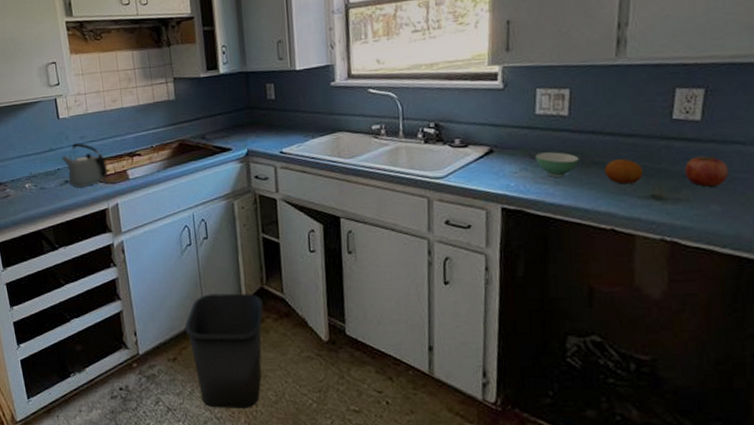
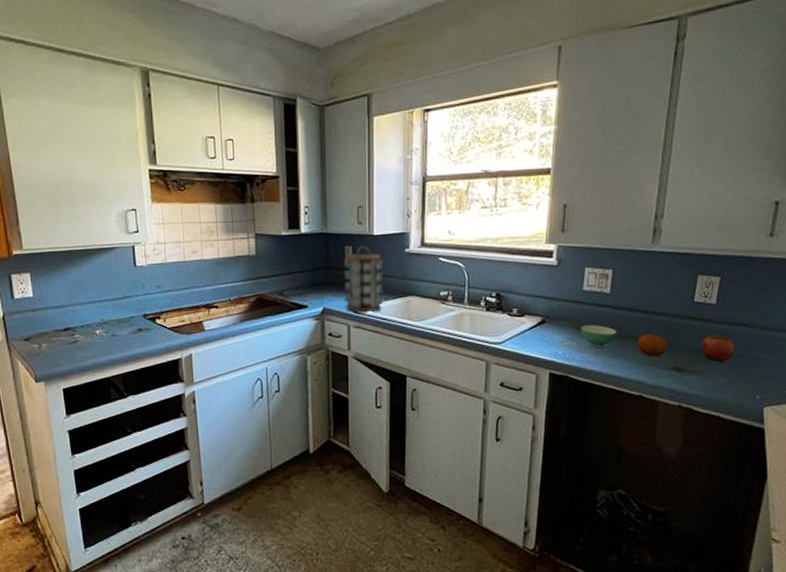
kettle: present [61,143,109,187] -> none [135,292,184,336]
waste bin: present [184,293,264,408] -> none [251,445,330,556]
spice rack: none [267,82,310,152] -> present [344,245,384,312]

